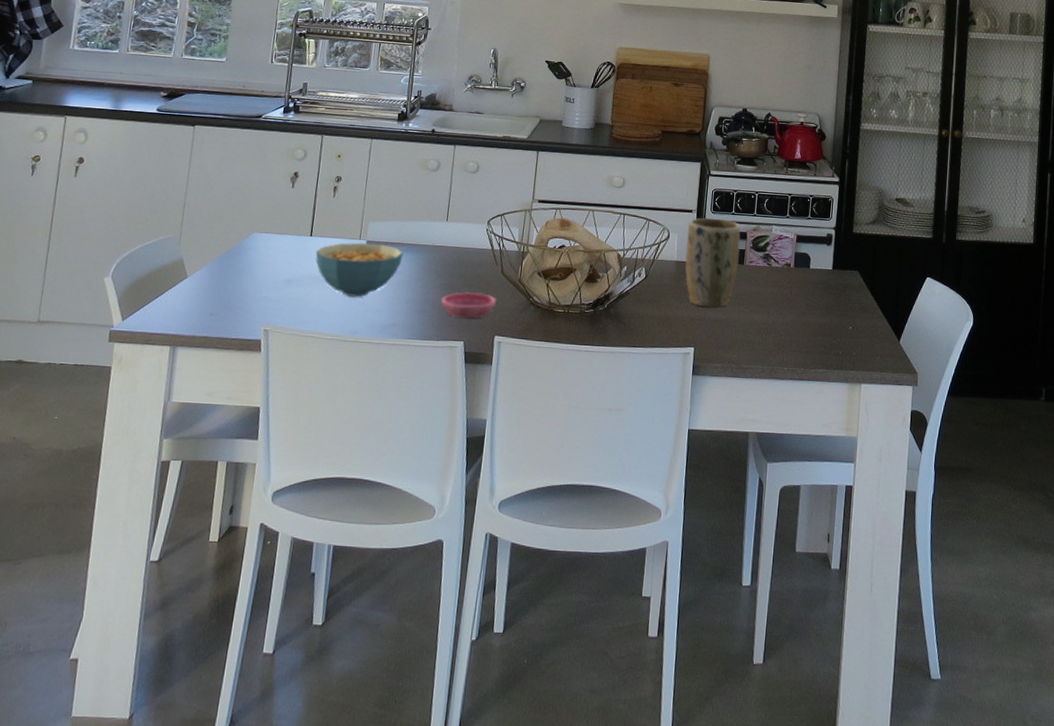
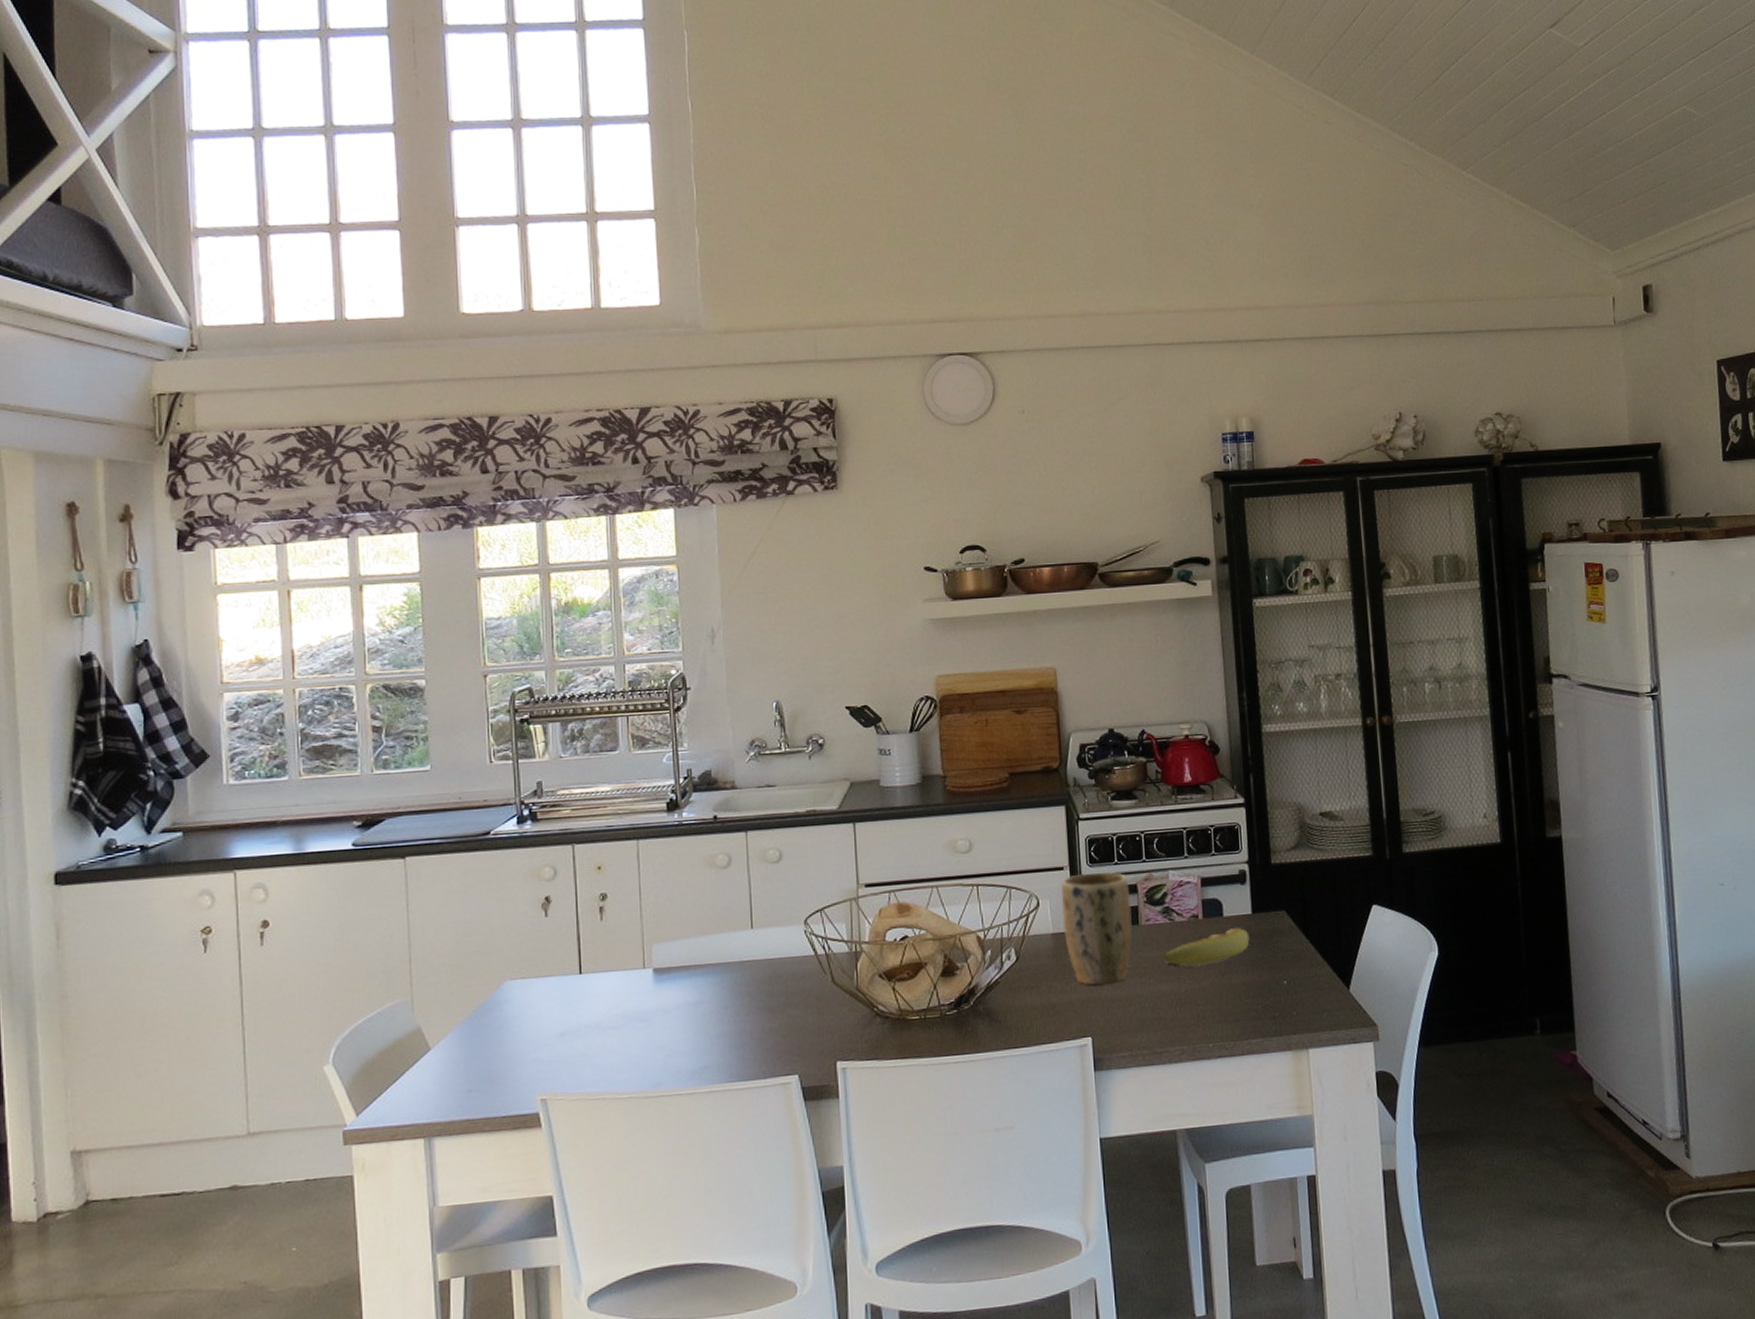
cereal bowl: present [315,242,403,298] -> none [590,970,703,1043]
saucer: present [441,291,497,319] -> none [761,1010,833,1047]
banana: none [759,279,828,304] -> present [1164,928,1250,968]

